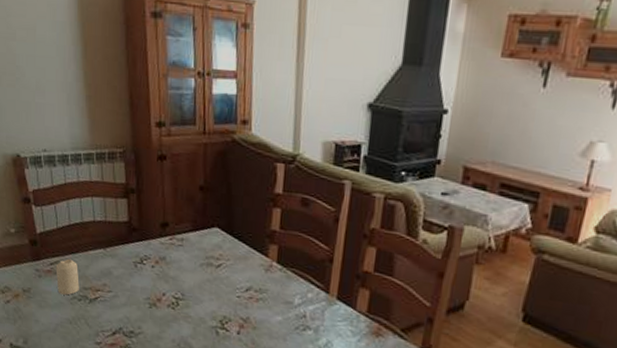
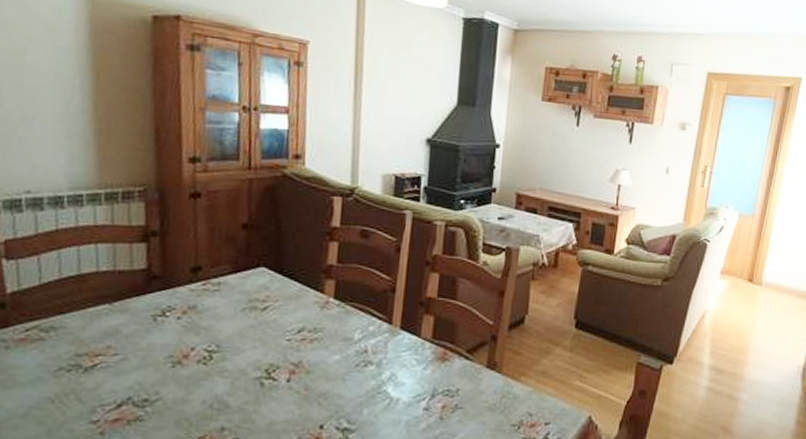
candle: present [55,258,79,296] -> none [33,320,70,367]

